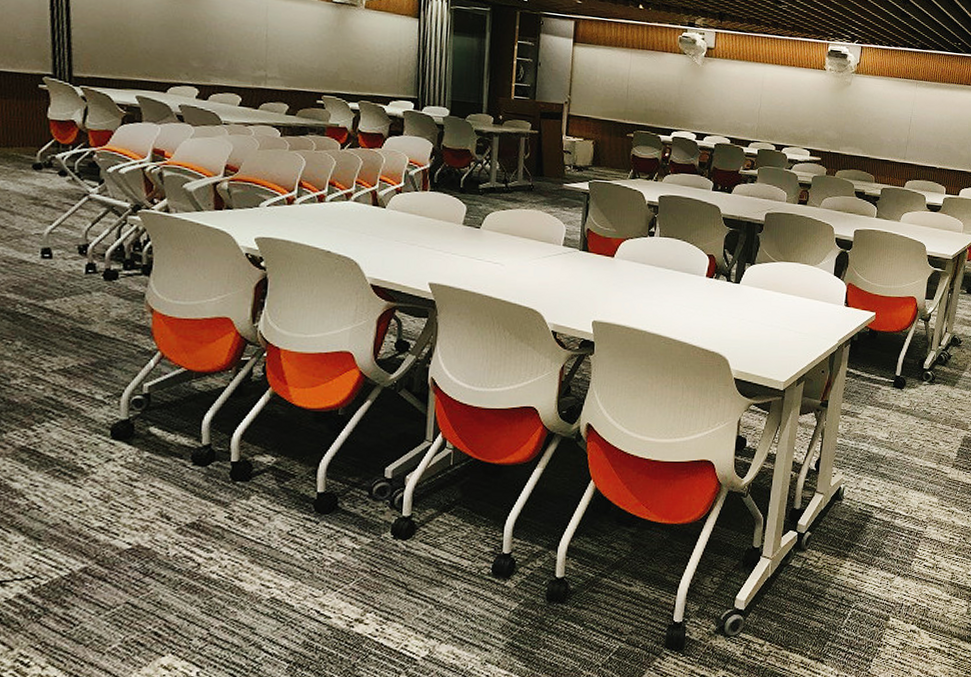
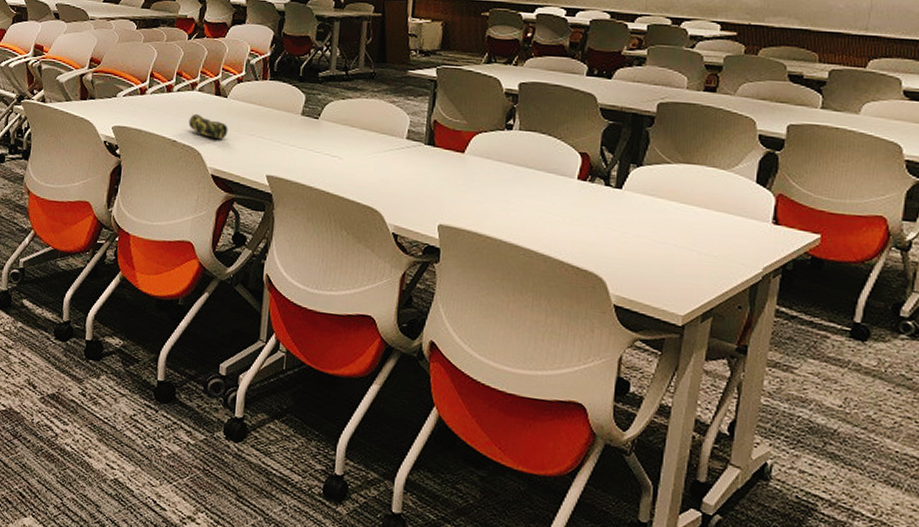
pencil case: none [344,223,388,250] -> present [188,113,229,140]

